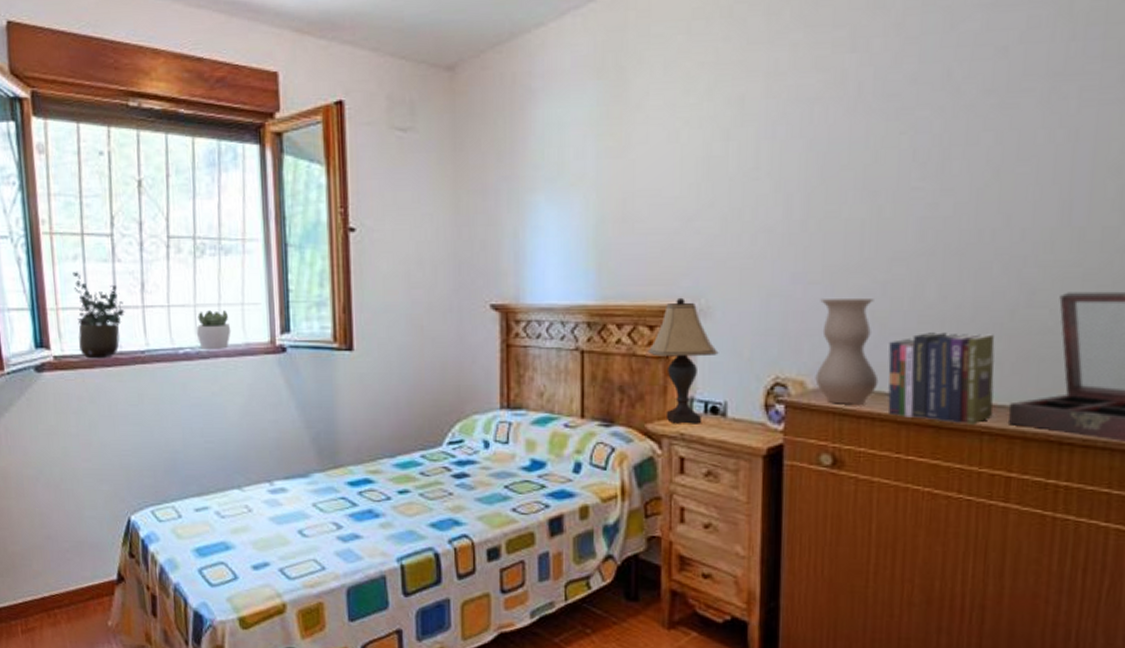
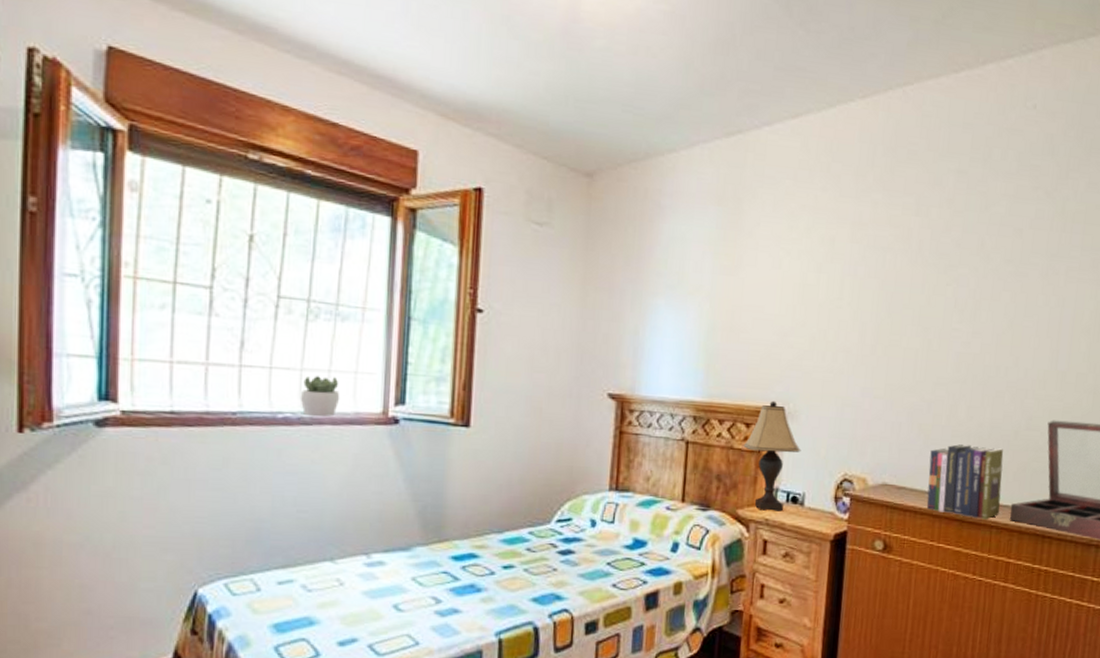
potted plant: present [72,272,125,359] -> none [156,322,218,418]
vase: present [815,299,879,405] -> none [874,411,922,500]

